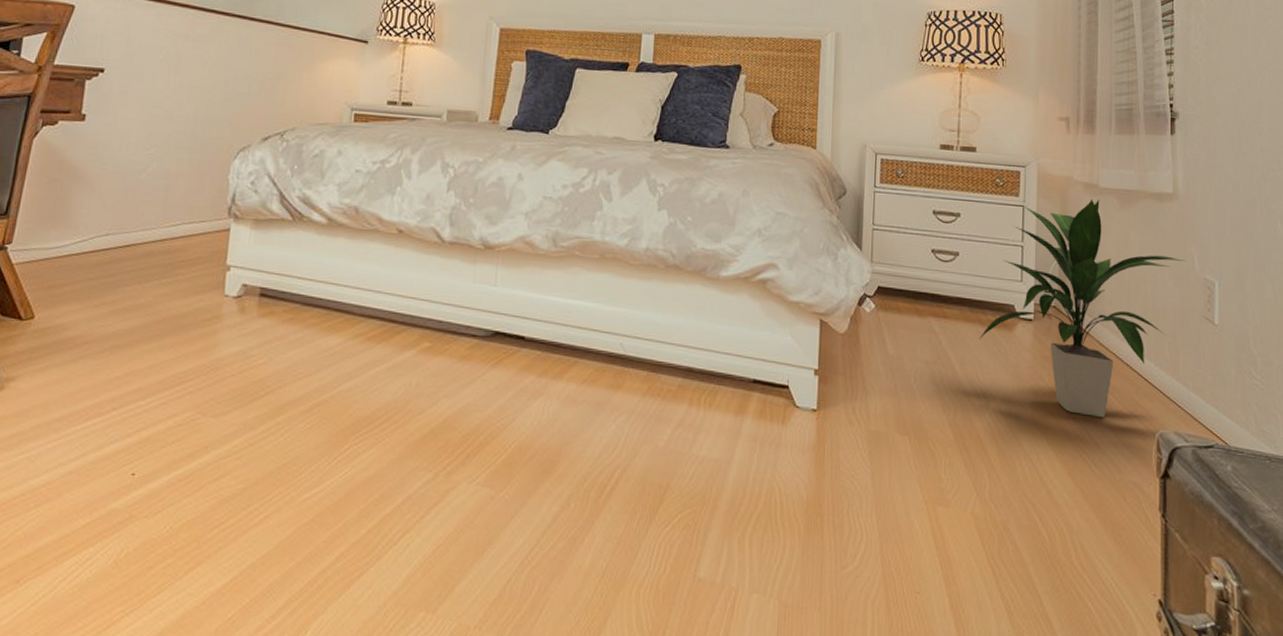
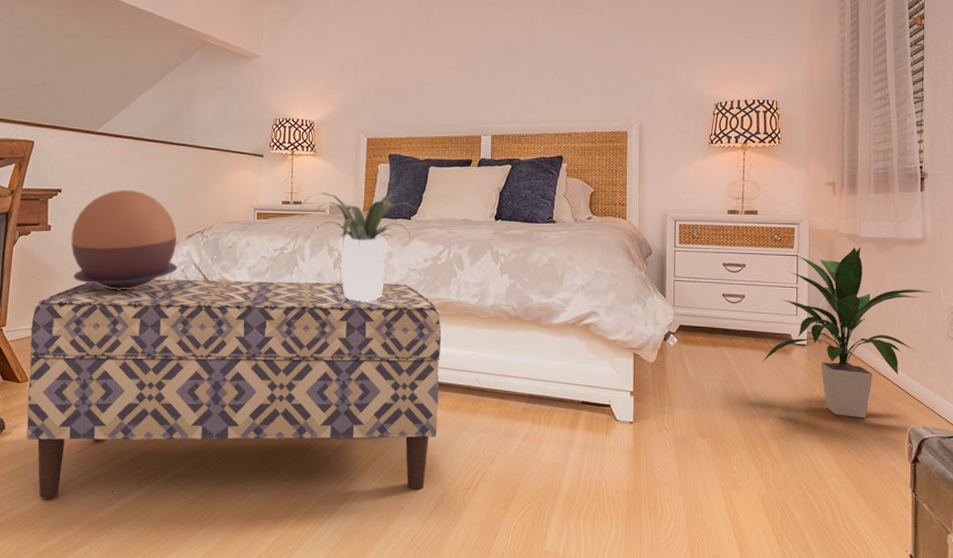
bench: none [23,191,580,490] -> present [26,279,442,498]
decorative bowl: none [108,74,249,204] -> present [71,190,178,290]
potted plant: none [410,92,562,235] -> present [300,192,421,301]

